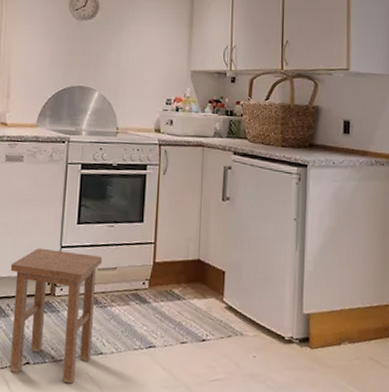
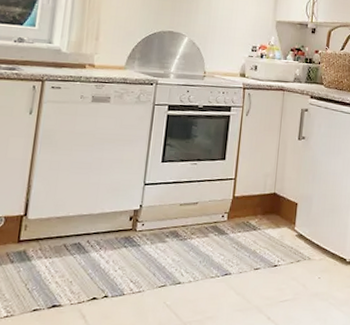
stool: present [9,247,103,384] -> none [86,185,185,313]

